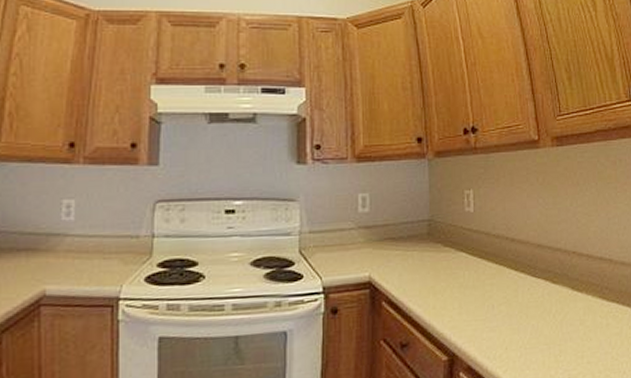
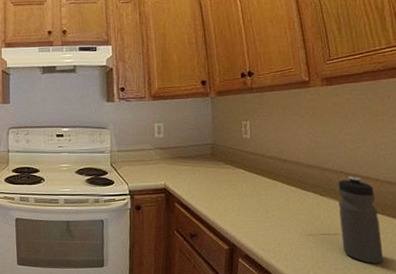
water bottle: none [571,256,620,366] -> present [339,176,384,264]

